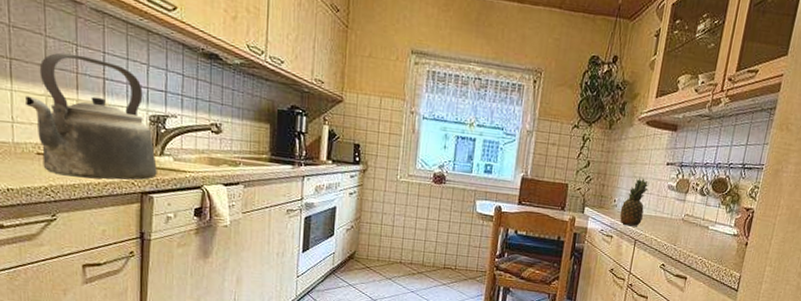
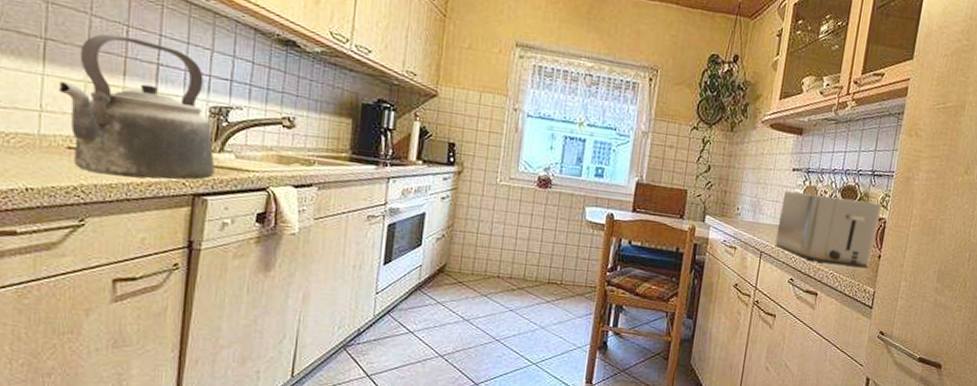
fruit: present [619,176,649,226] -> none [743,183,775,237]
toaster: none [648,184,751,255] -> present [774,191,883,269]

